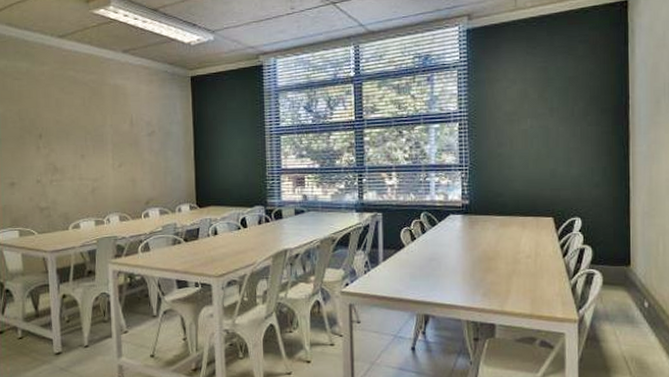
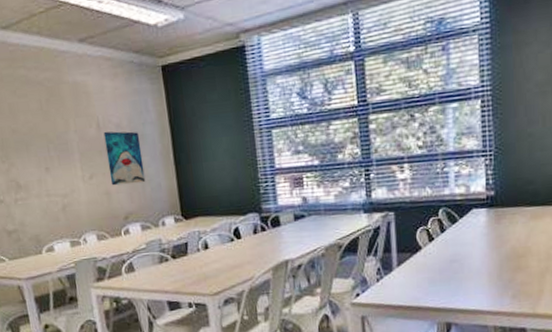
wall art: none [135,127,168,174] -> present [103,131,146,186]

